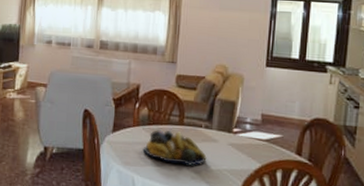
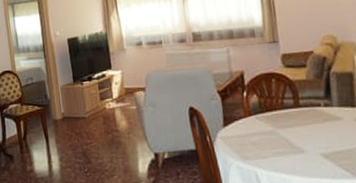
fruit bowl: present [142,130,207,166] -> none [260,115,334,150]

